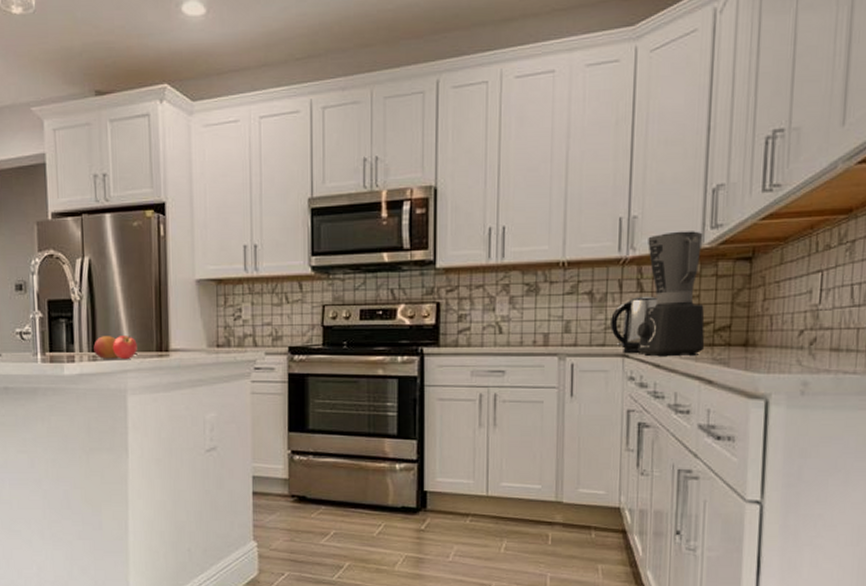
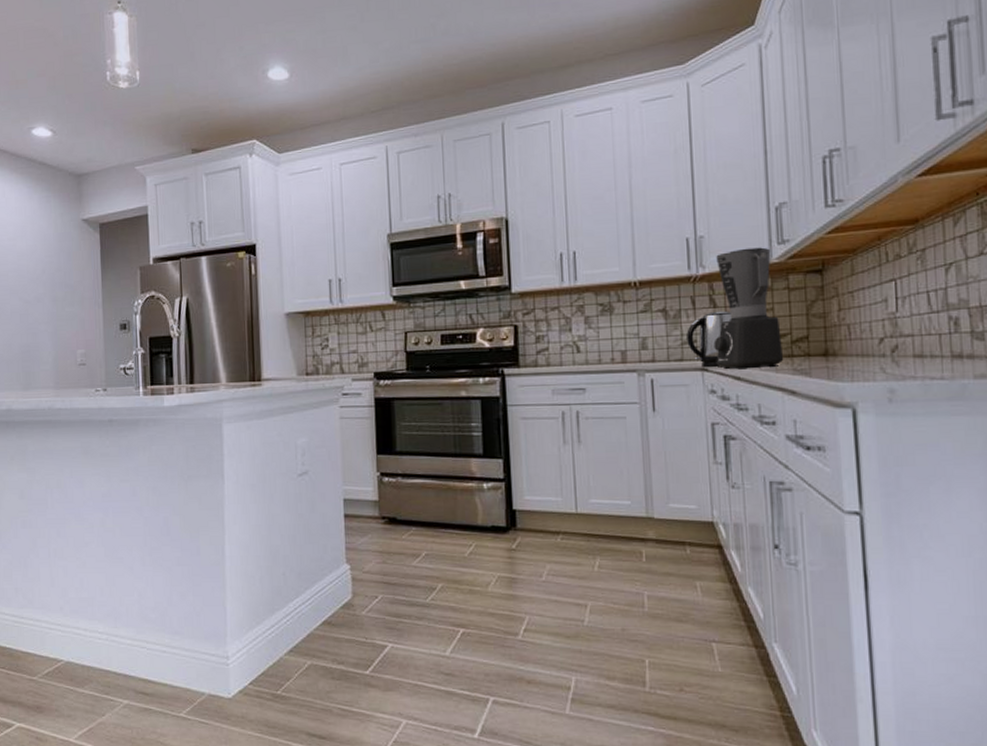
fruit: present [93,336,119,359] -> none [191,368,215,390]
fruit: present [112,336,137,360] -> none [208,367,232,391]

